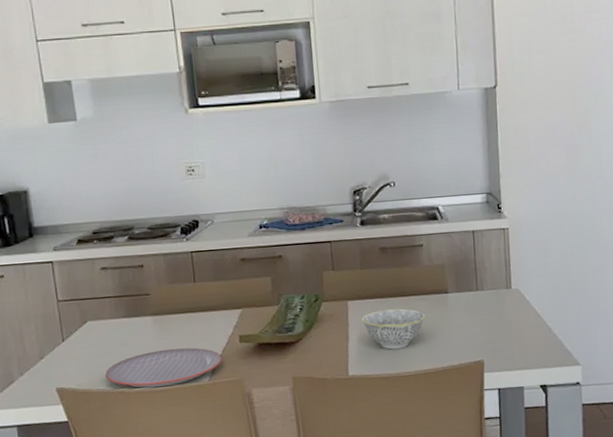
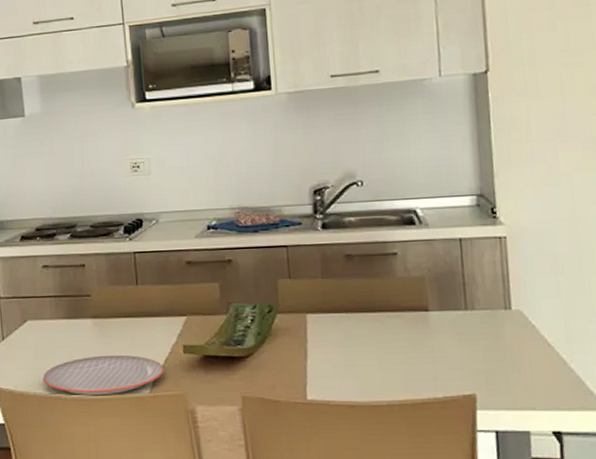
bowl: present [362,308,425,350] -> none [323,326,400,373]

